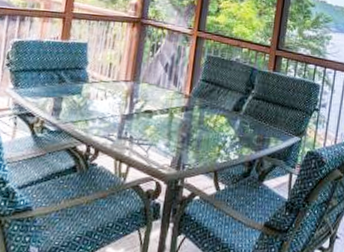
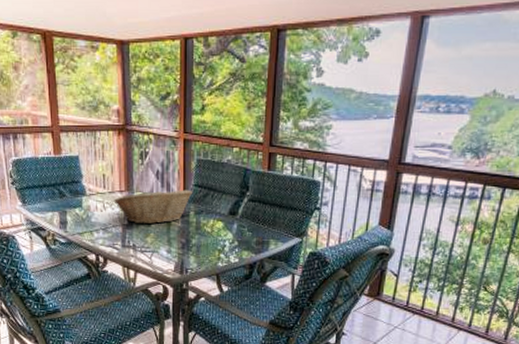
fruit basket: none [116,82,199,116] -> present [113,189,192,224]

